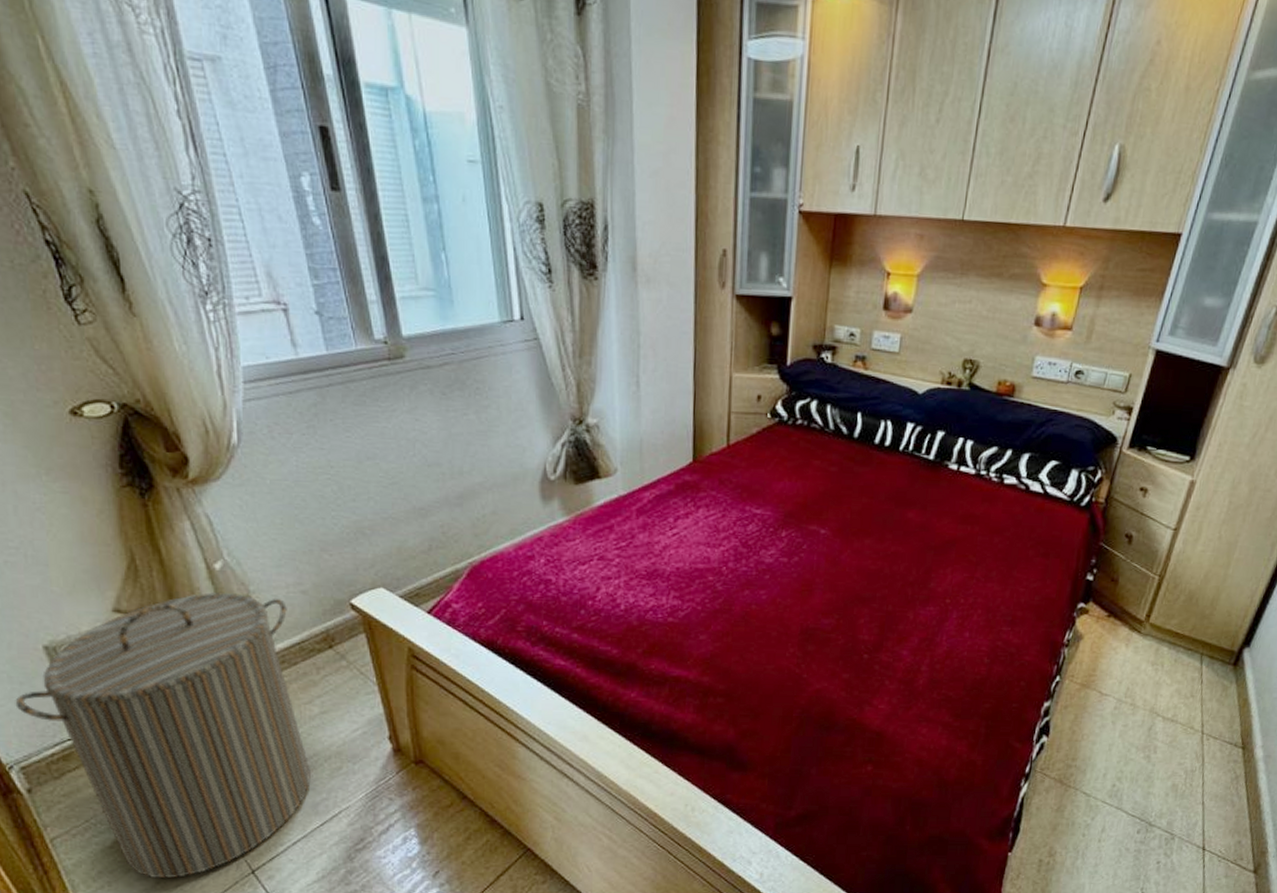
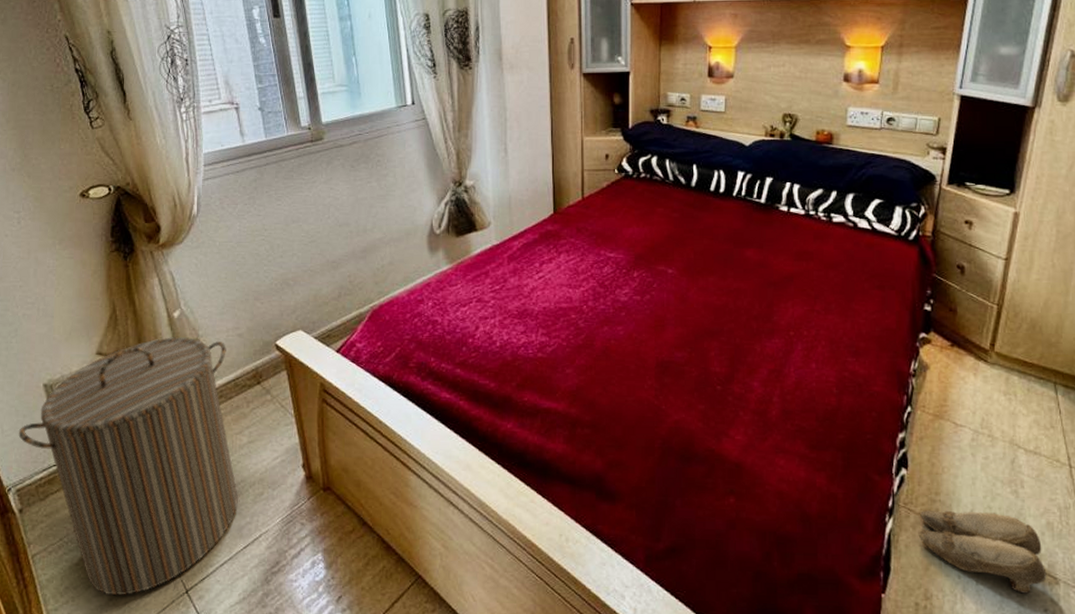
slippers: none [1050,774,1165,849] -> present [918,509,1047,594]

